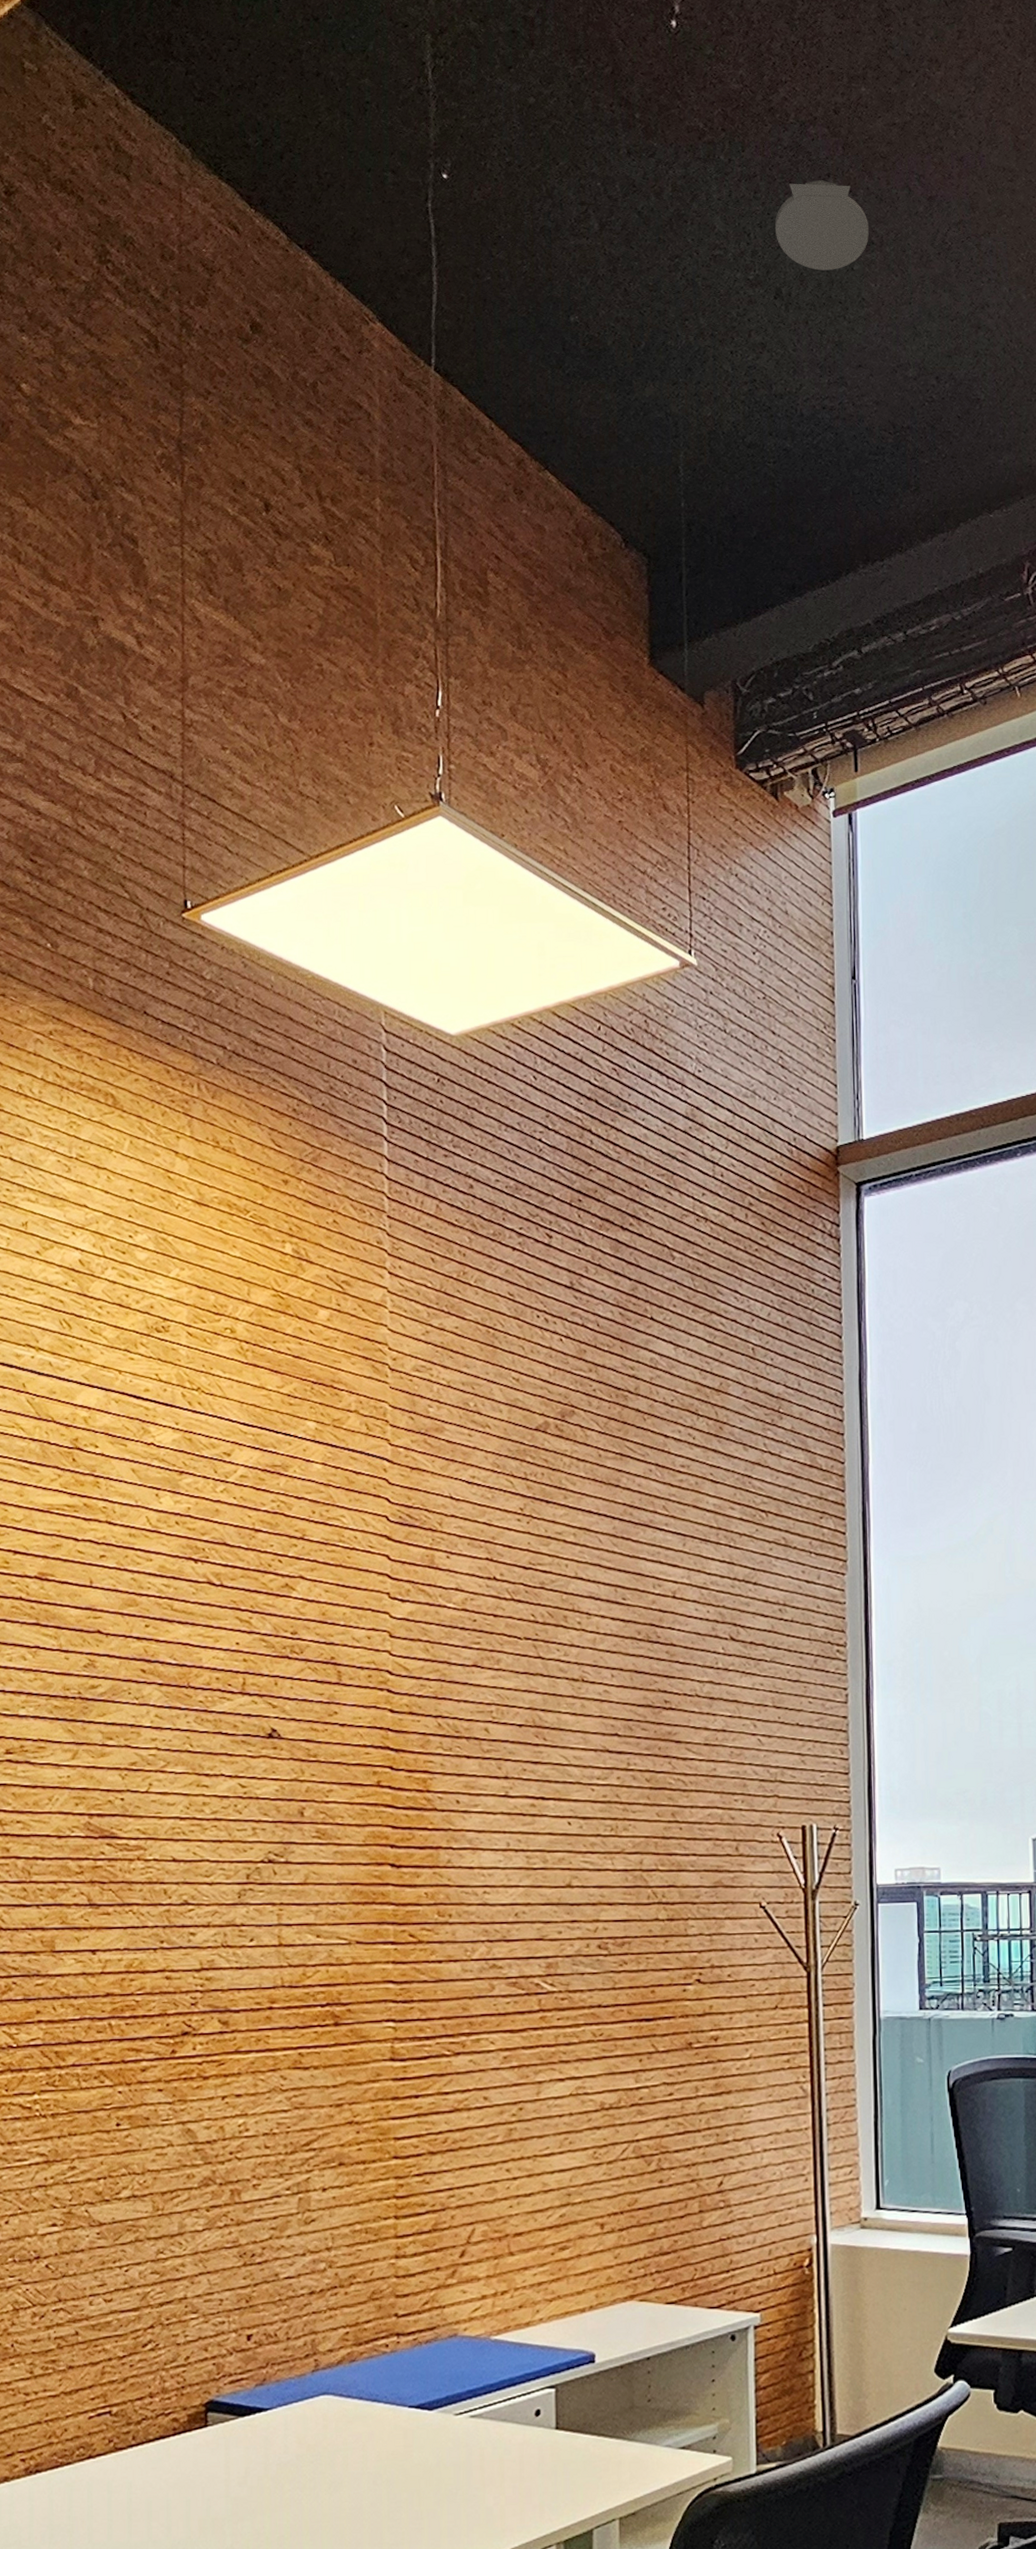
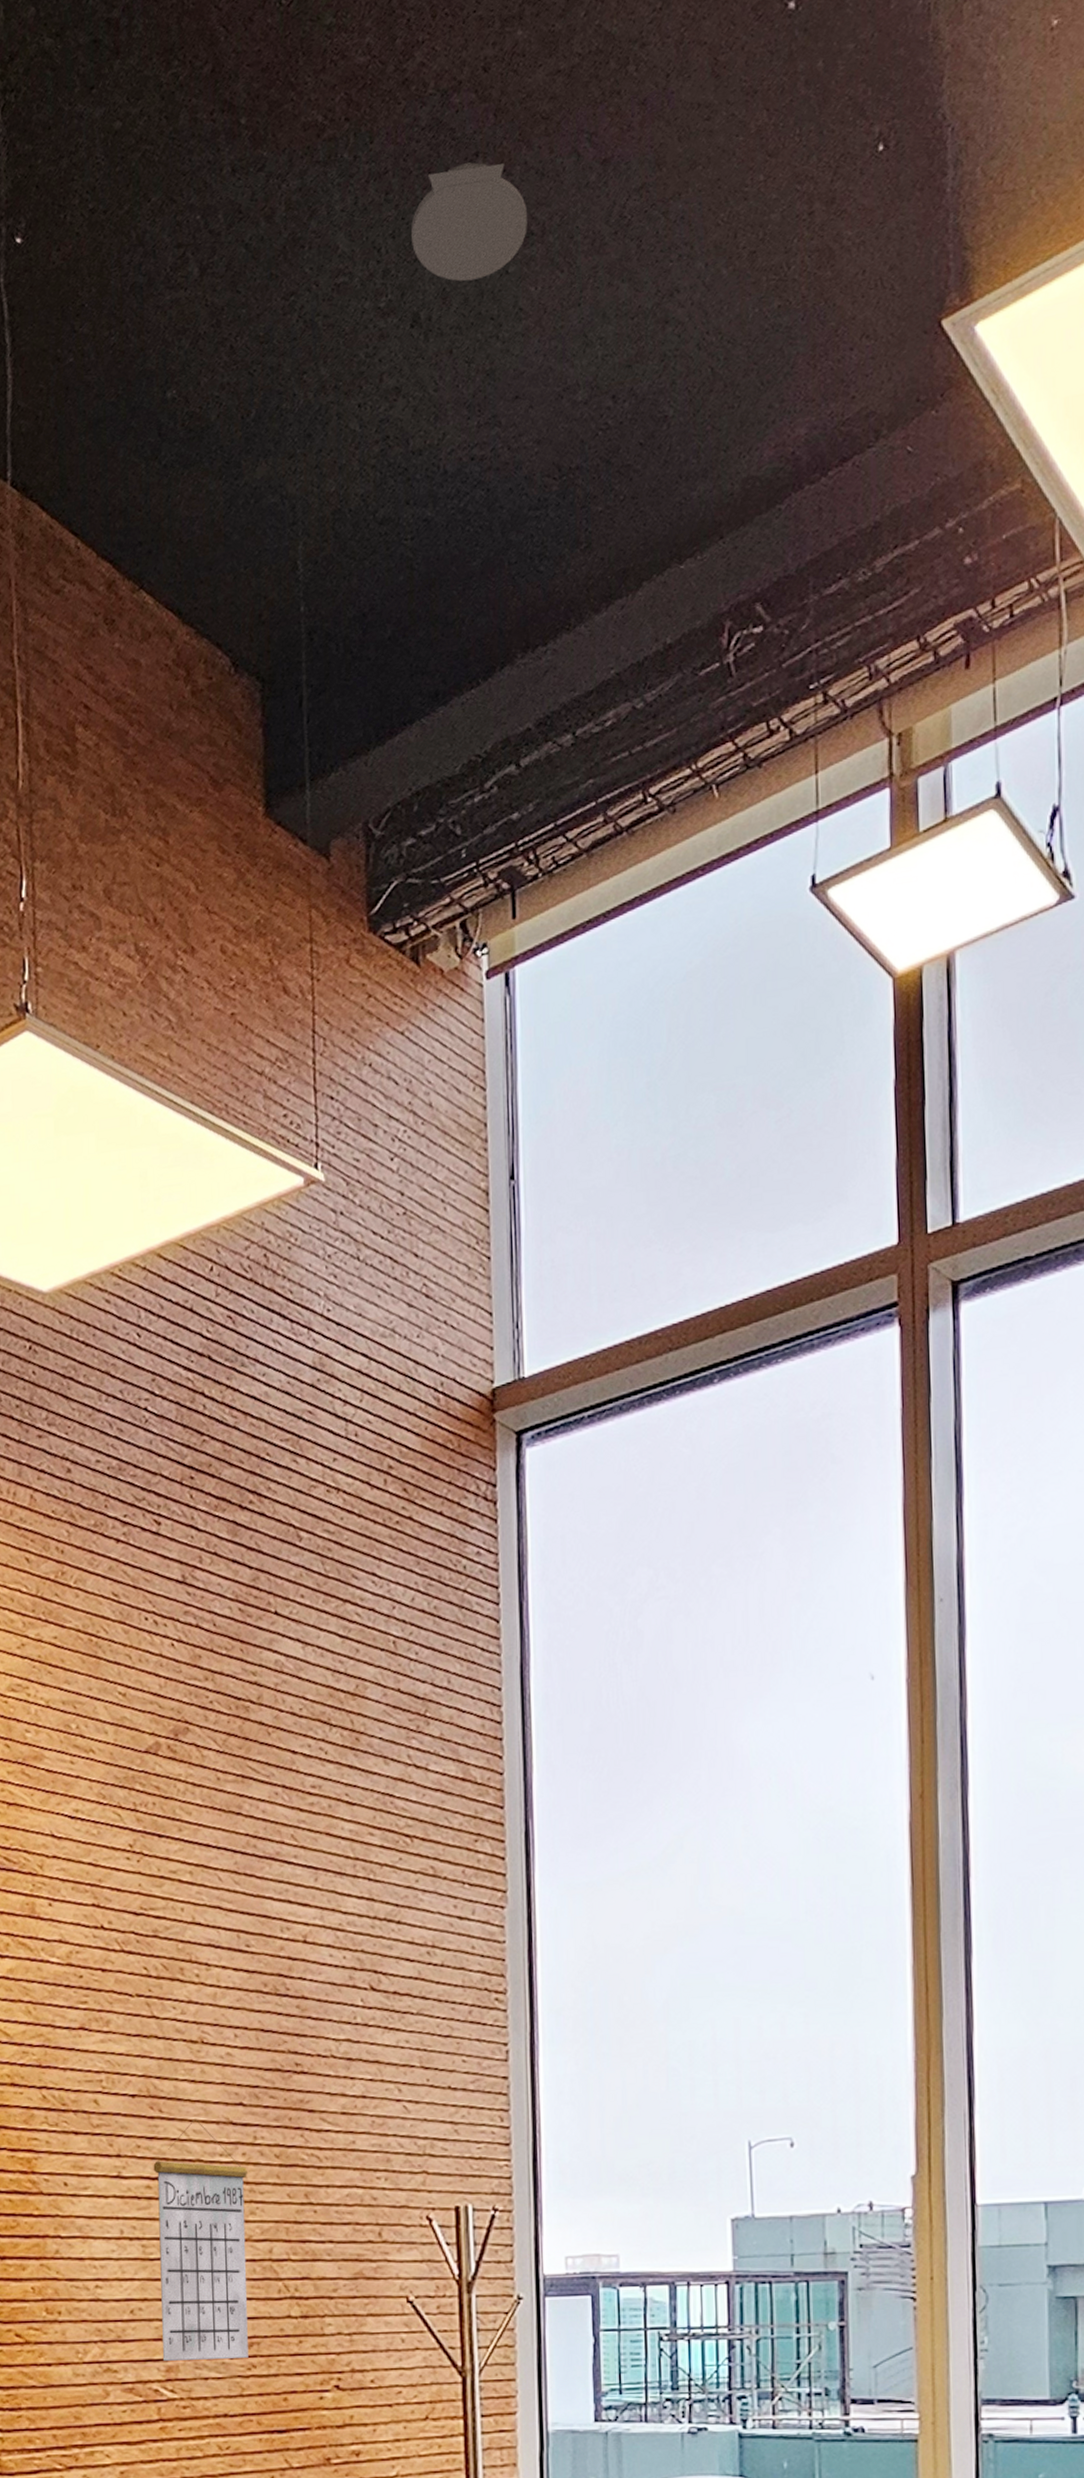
calendar: none [537,1745,621,1958] -> present [153,2117,248,2361]

